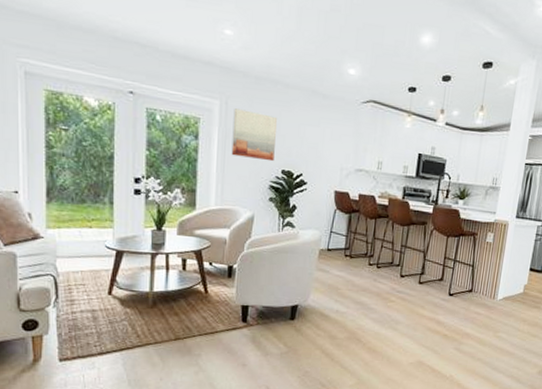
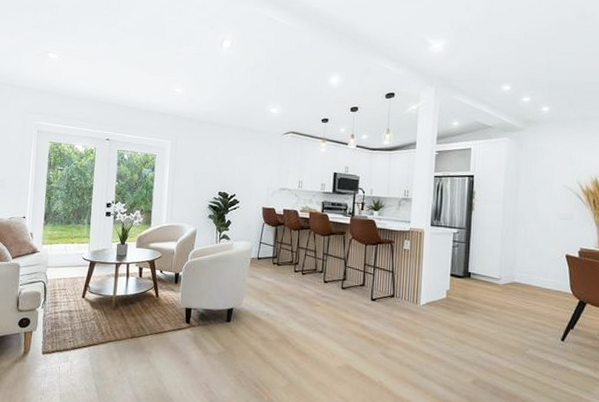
wall art: present [231,108,277,162] -> none [179,146,215,186]

